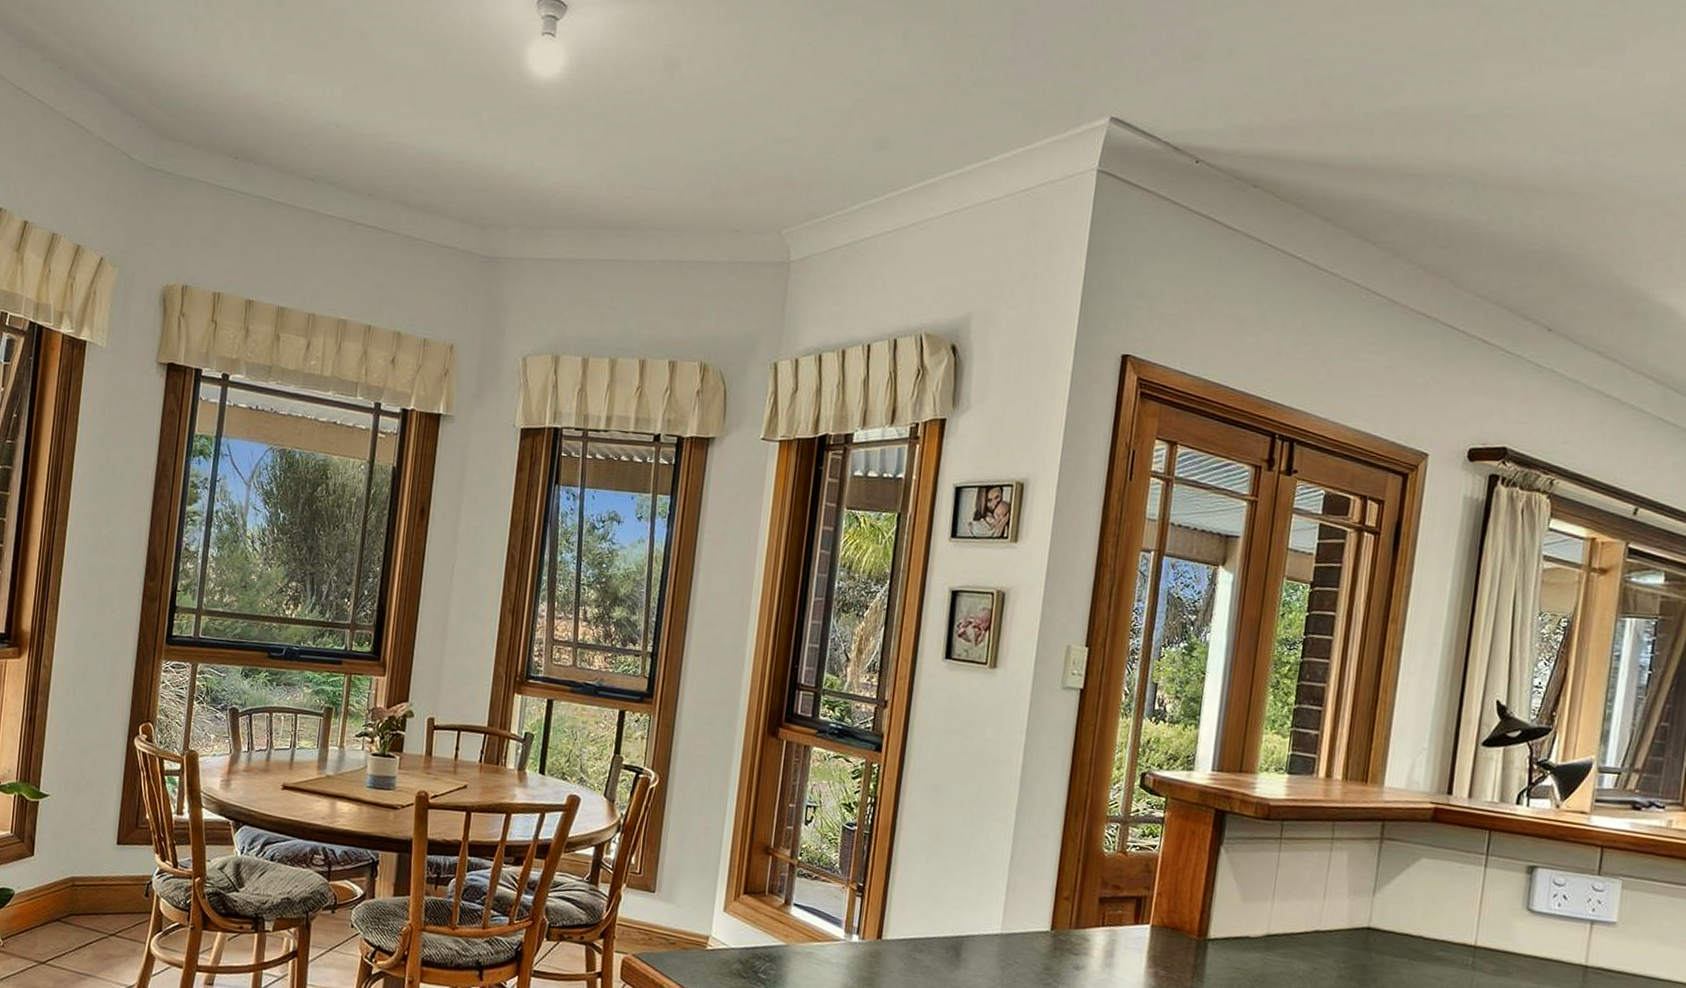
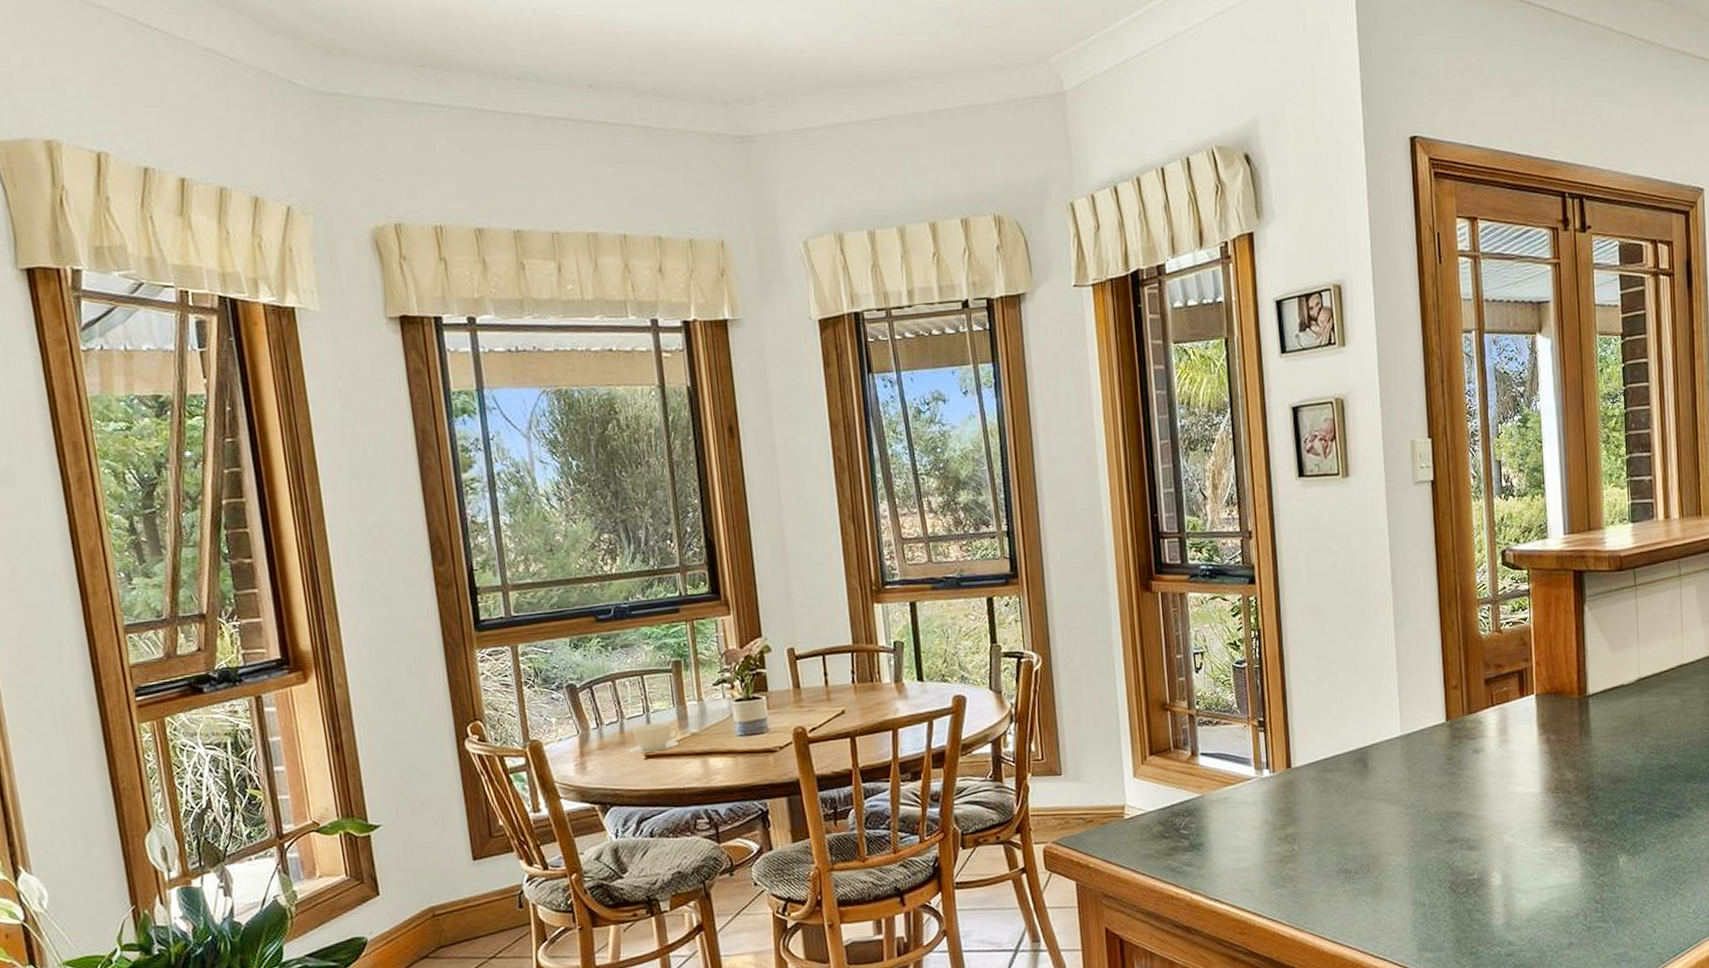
teacup: none [268,757,317,785] -> present [627,722,680,754]

